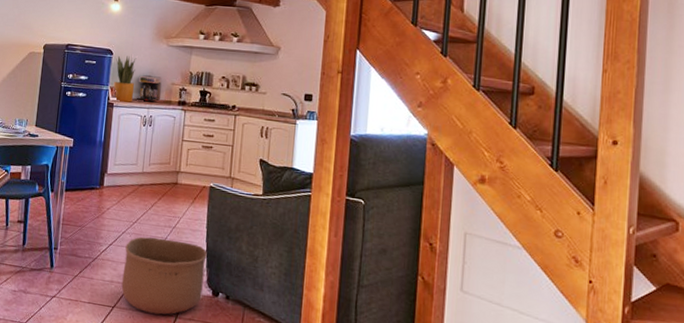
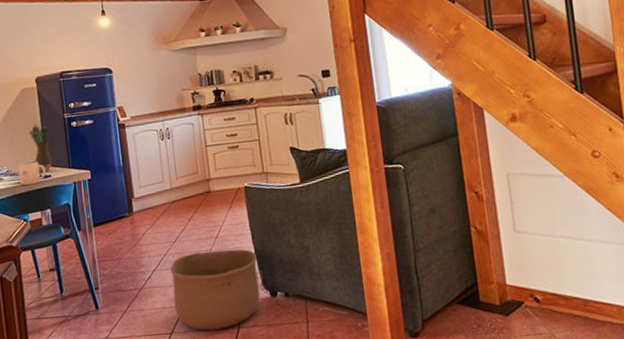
mug: none [10,118,34,140] -> present [19,161,46,185]
vase: none [27,85,46,132] -> present [29,124,53,173]
planter: present [113,56,137,103] -> none [116,70,145,122]
coffee maker: present [136,75,162,103] -> none [146,85,173,116]

